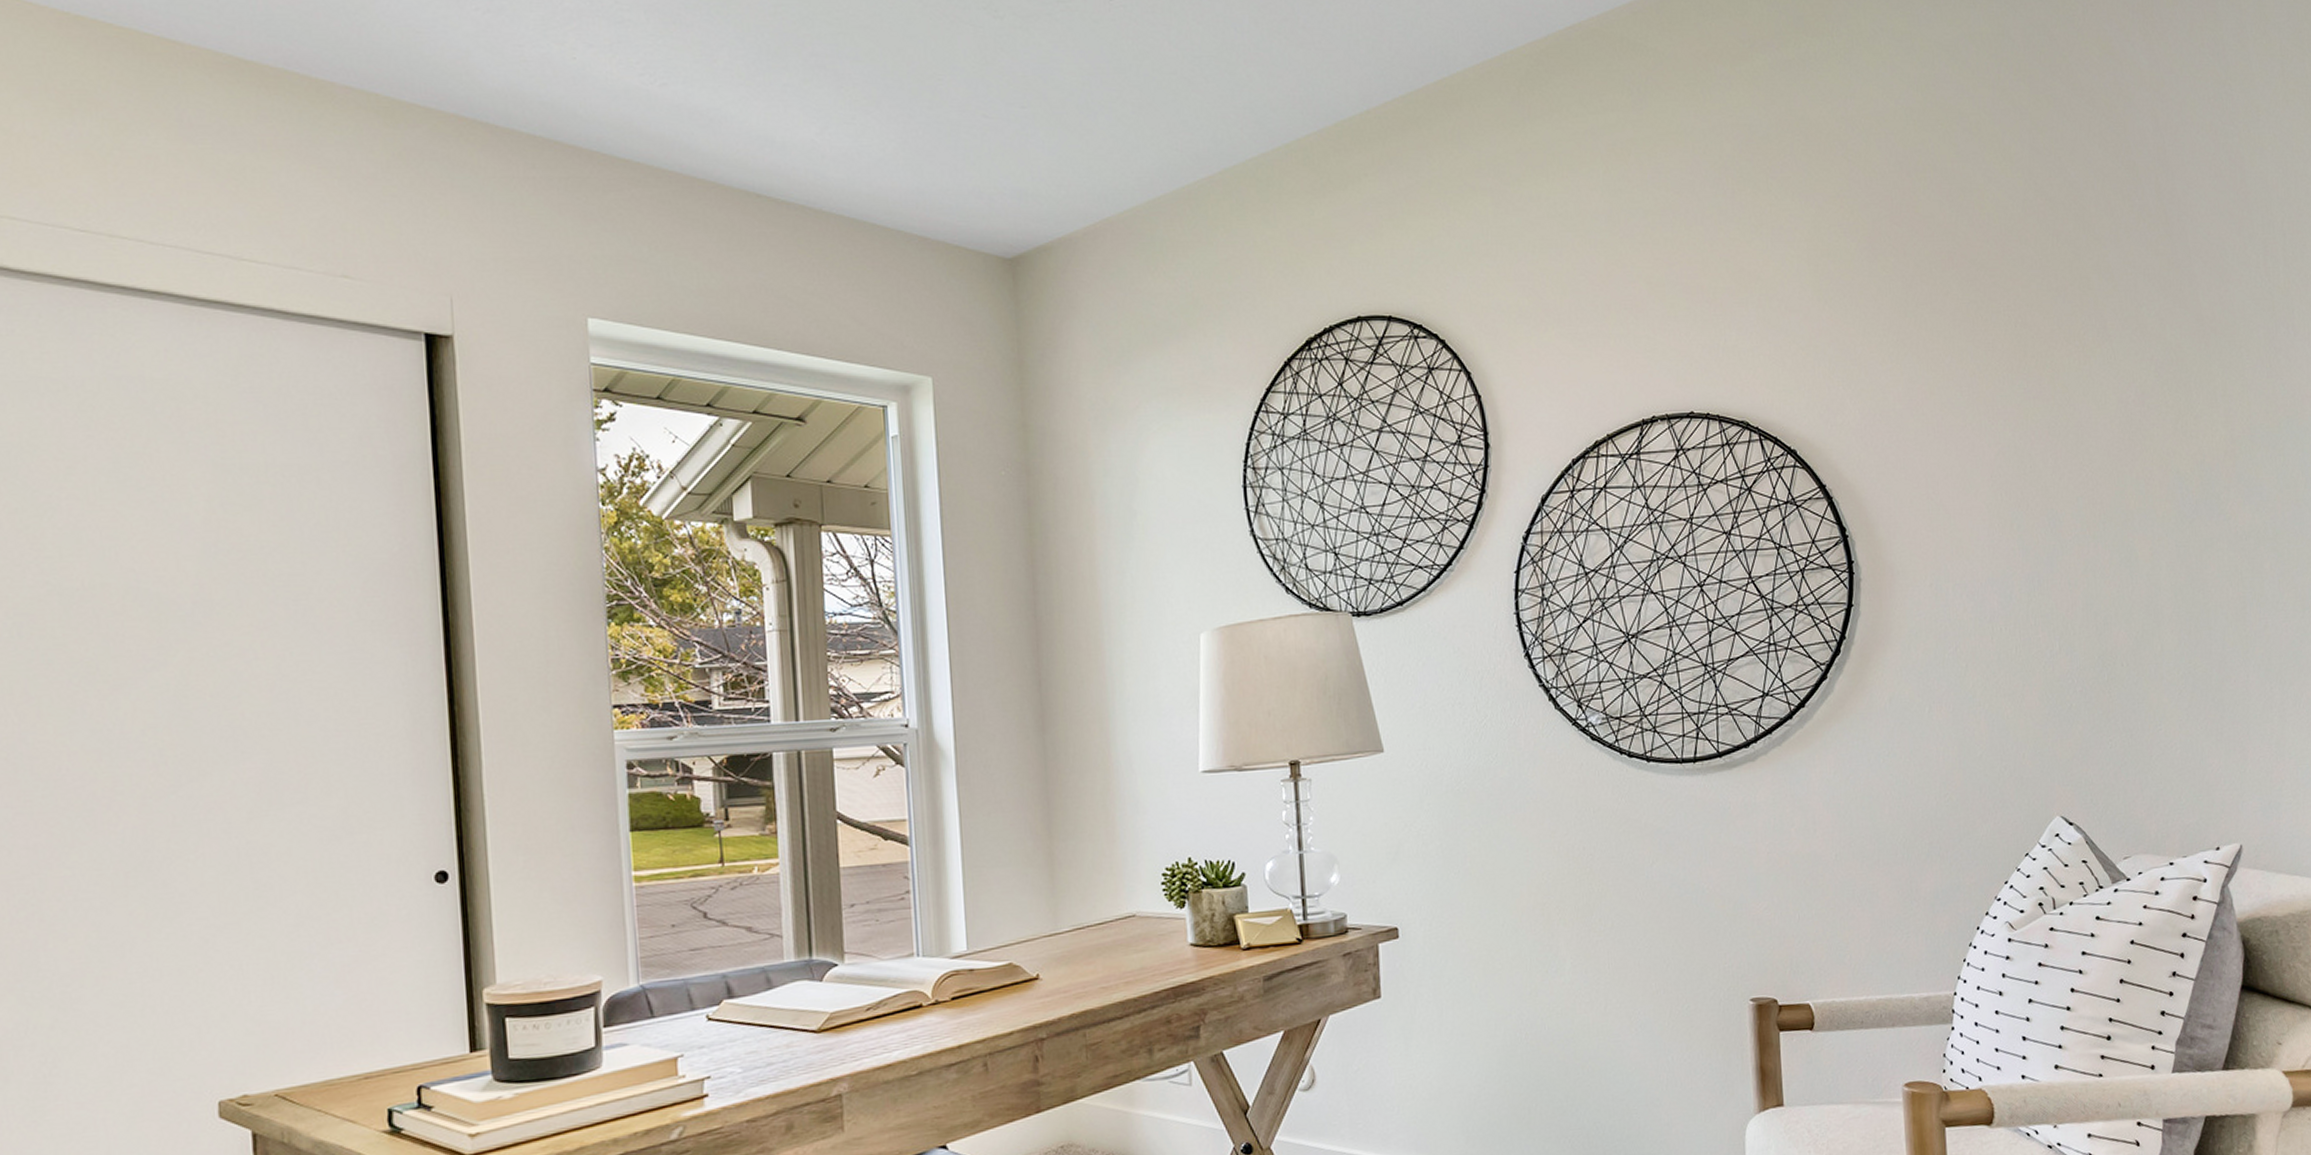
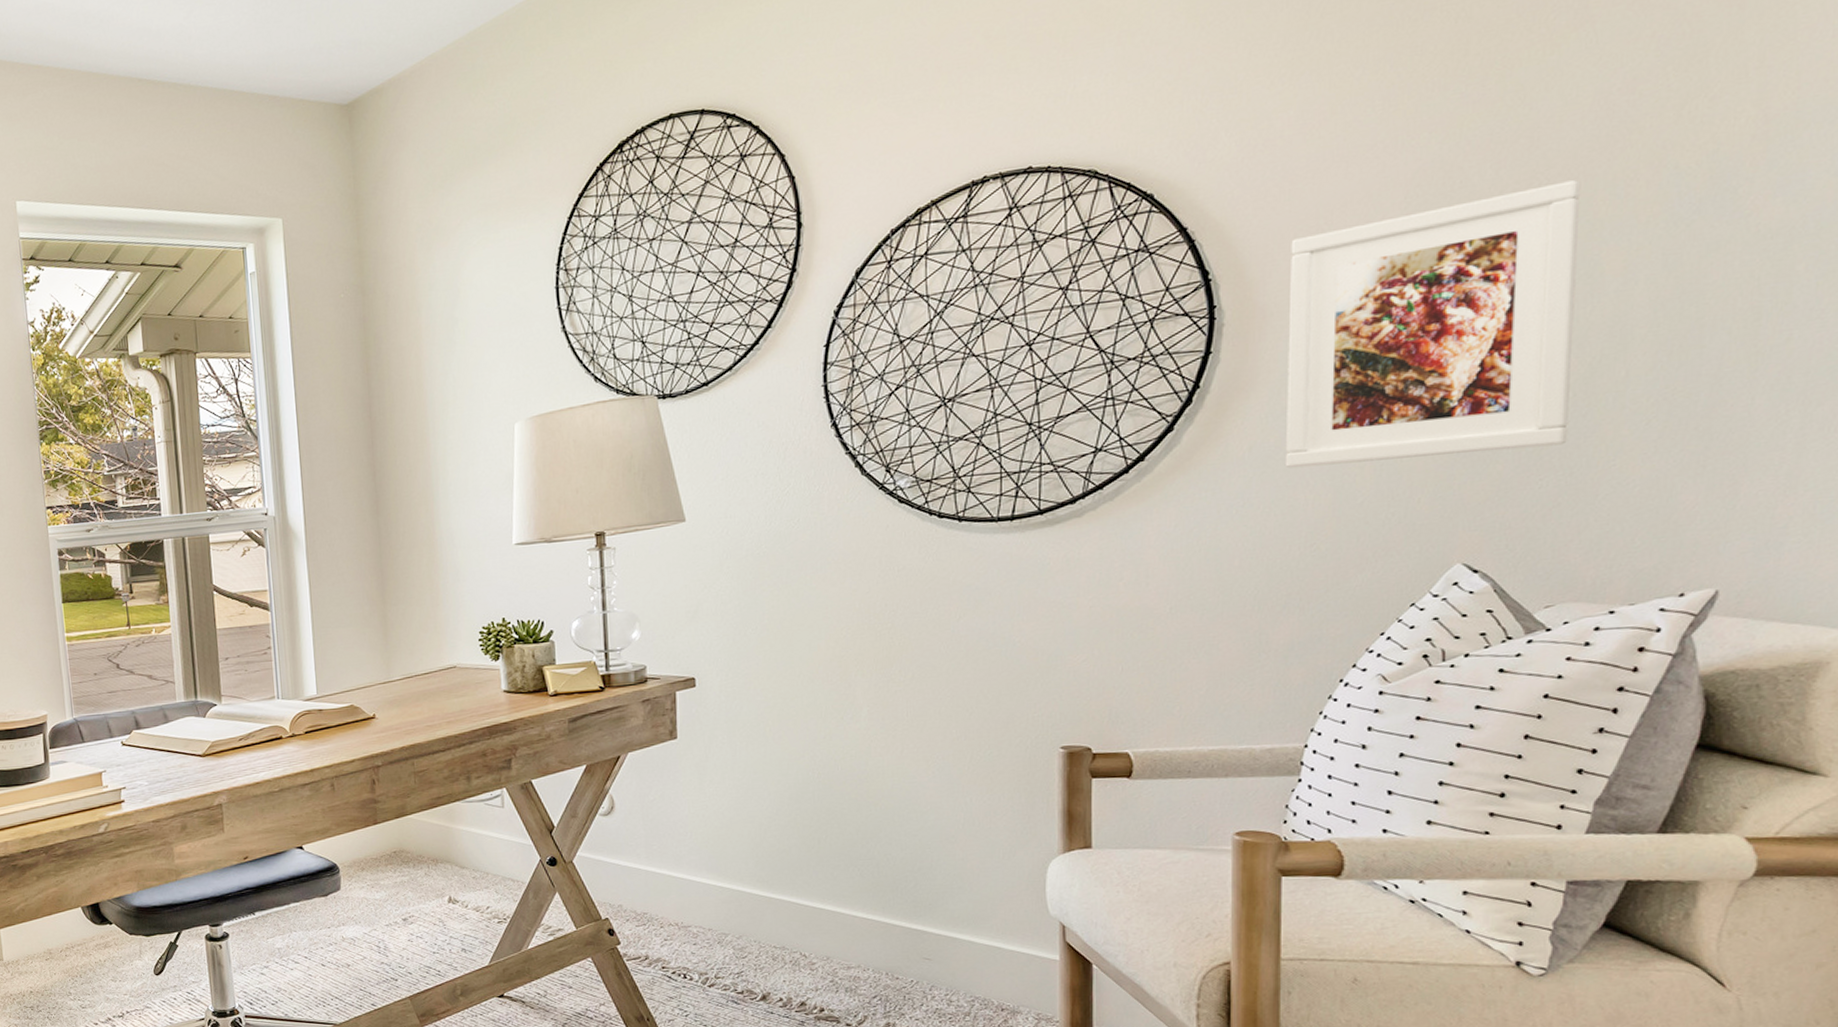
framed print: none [1908,475,2126,721] -> present [1284,180,1581,469]

